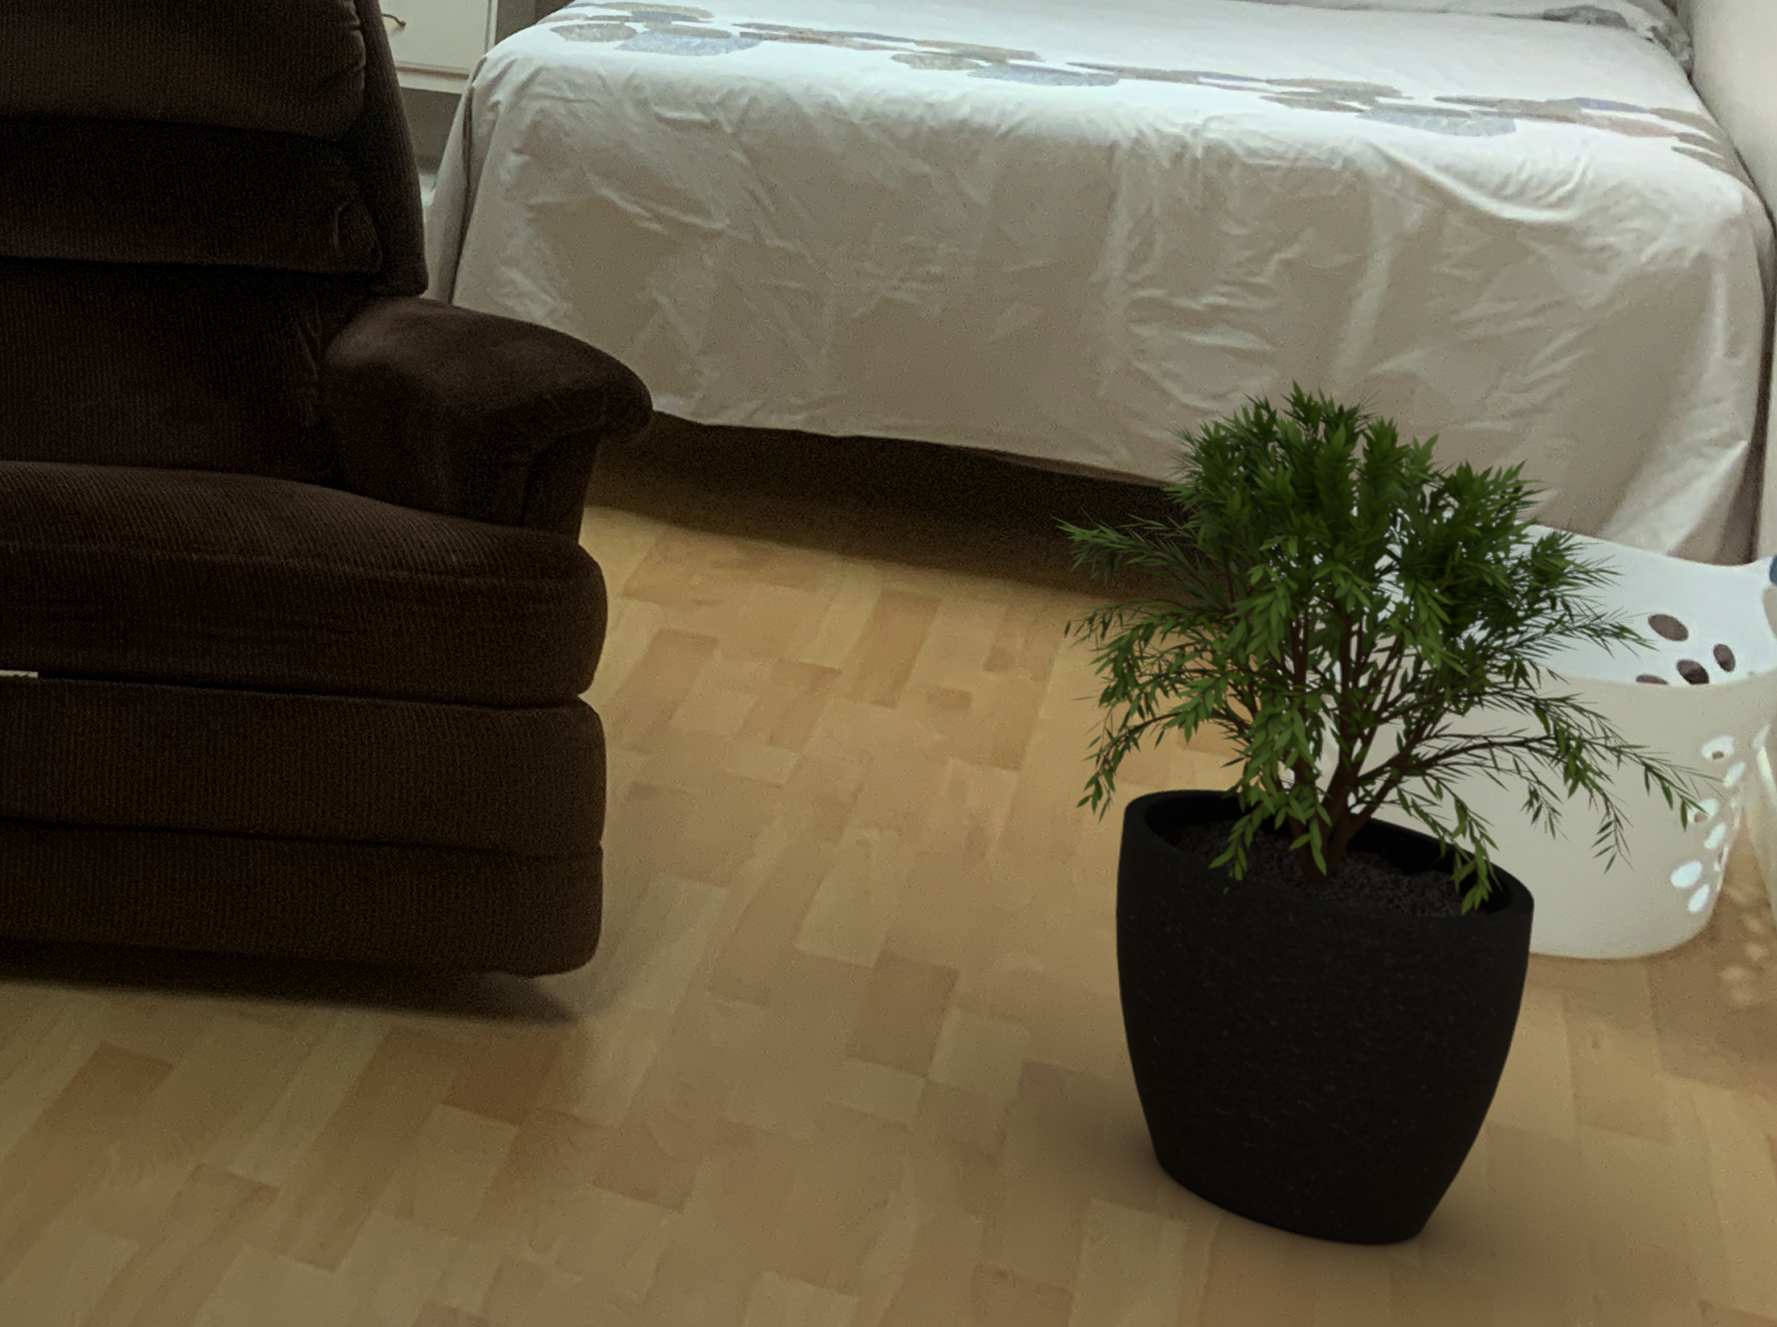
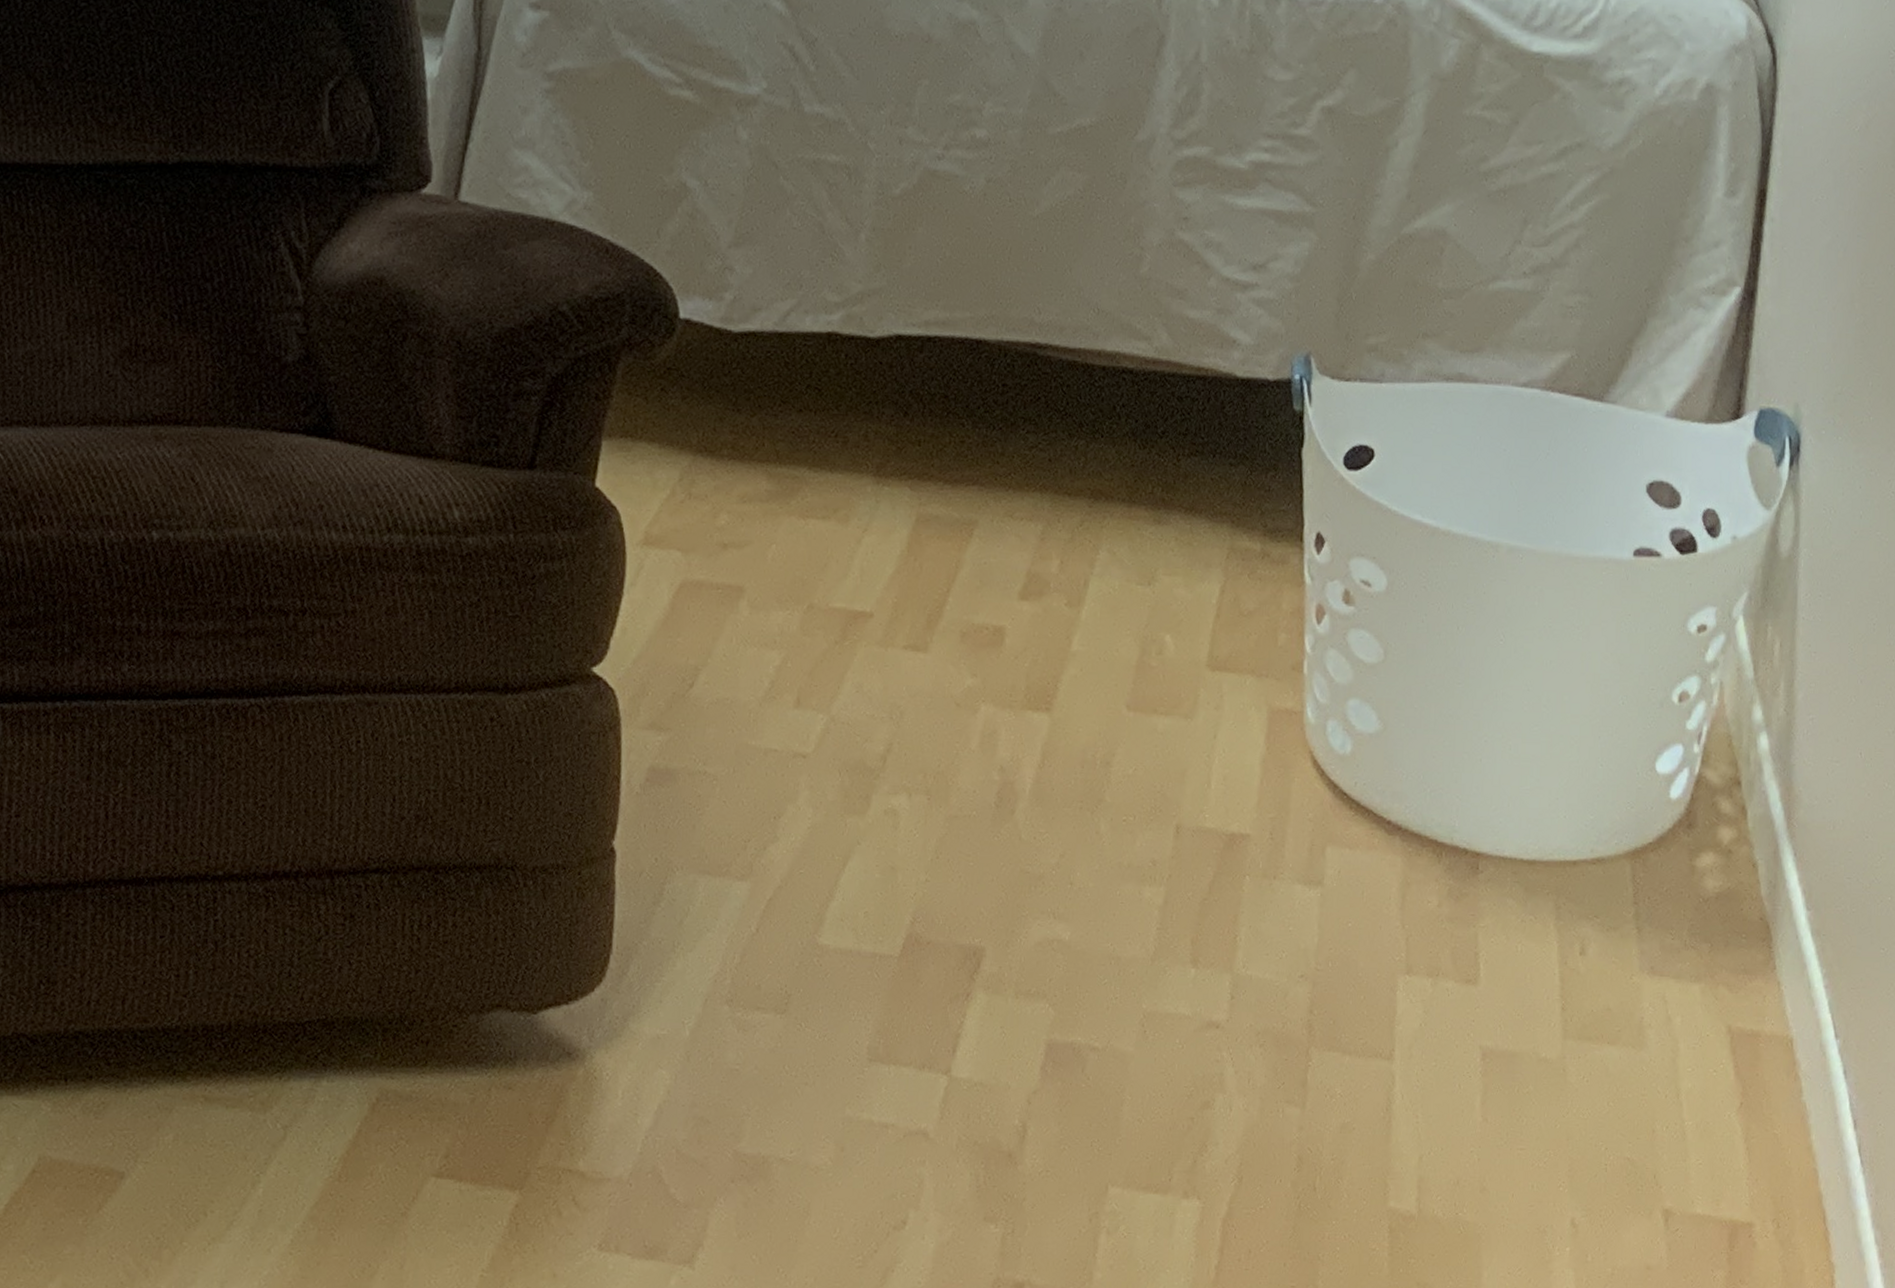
potted plant: present [1051,377,1729,1244] -> none [1090,241,1709,1198]

